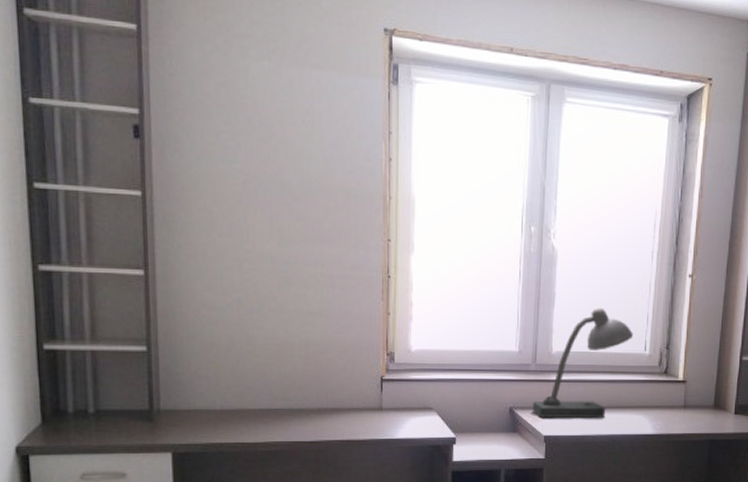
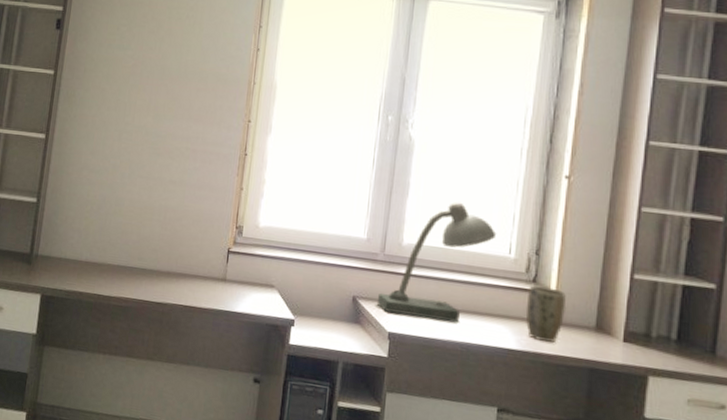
plant pot: none [659,375,692,423] -> present [525,284,567,343]

